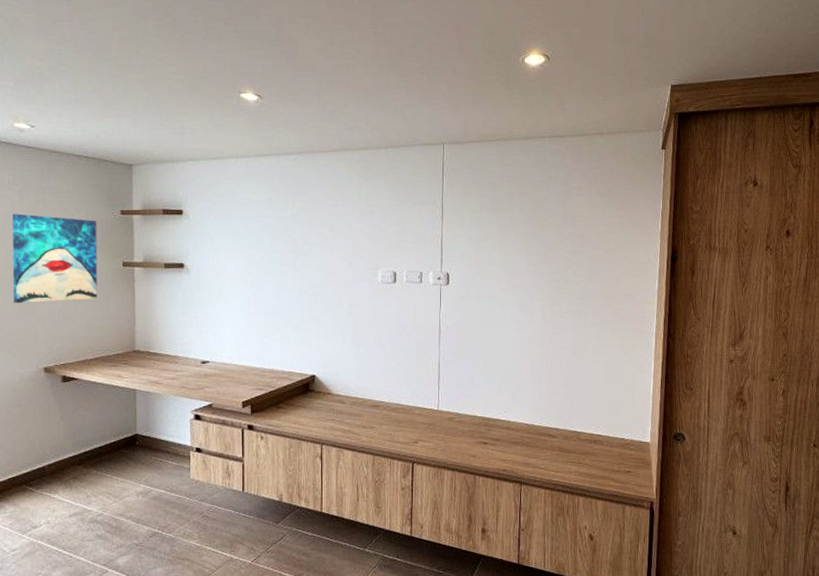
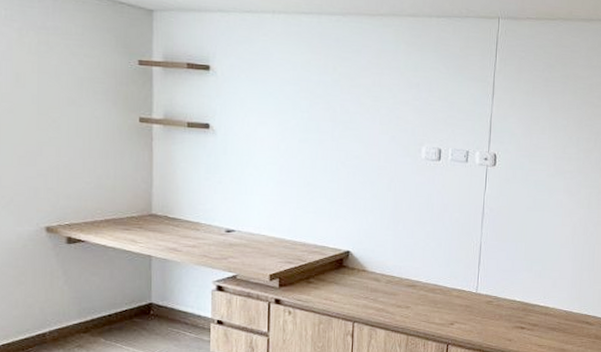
wall art: present [12,213,97,304] -> none [9,53,110,156]

